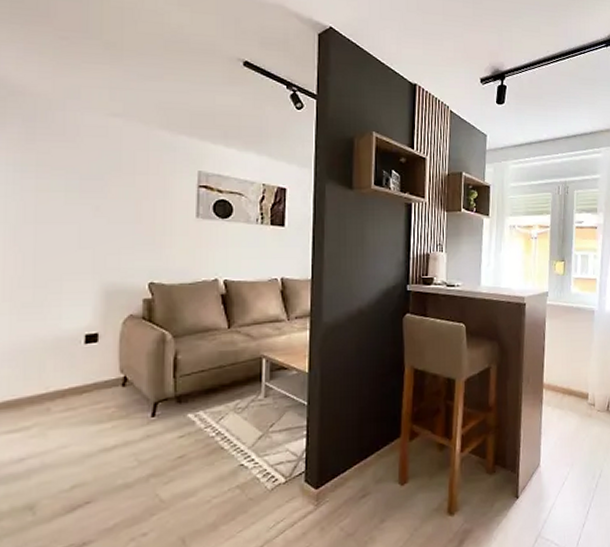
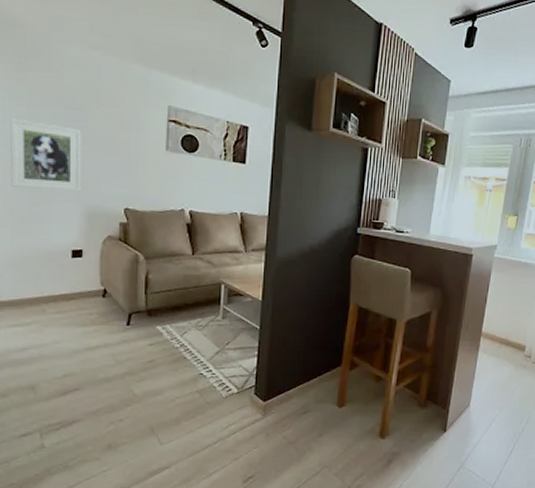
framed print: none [12,192,99,269] -> present [10,118,81,192]

